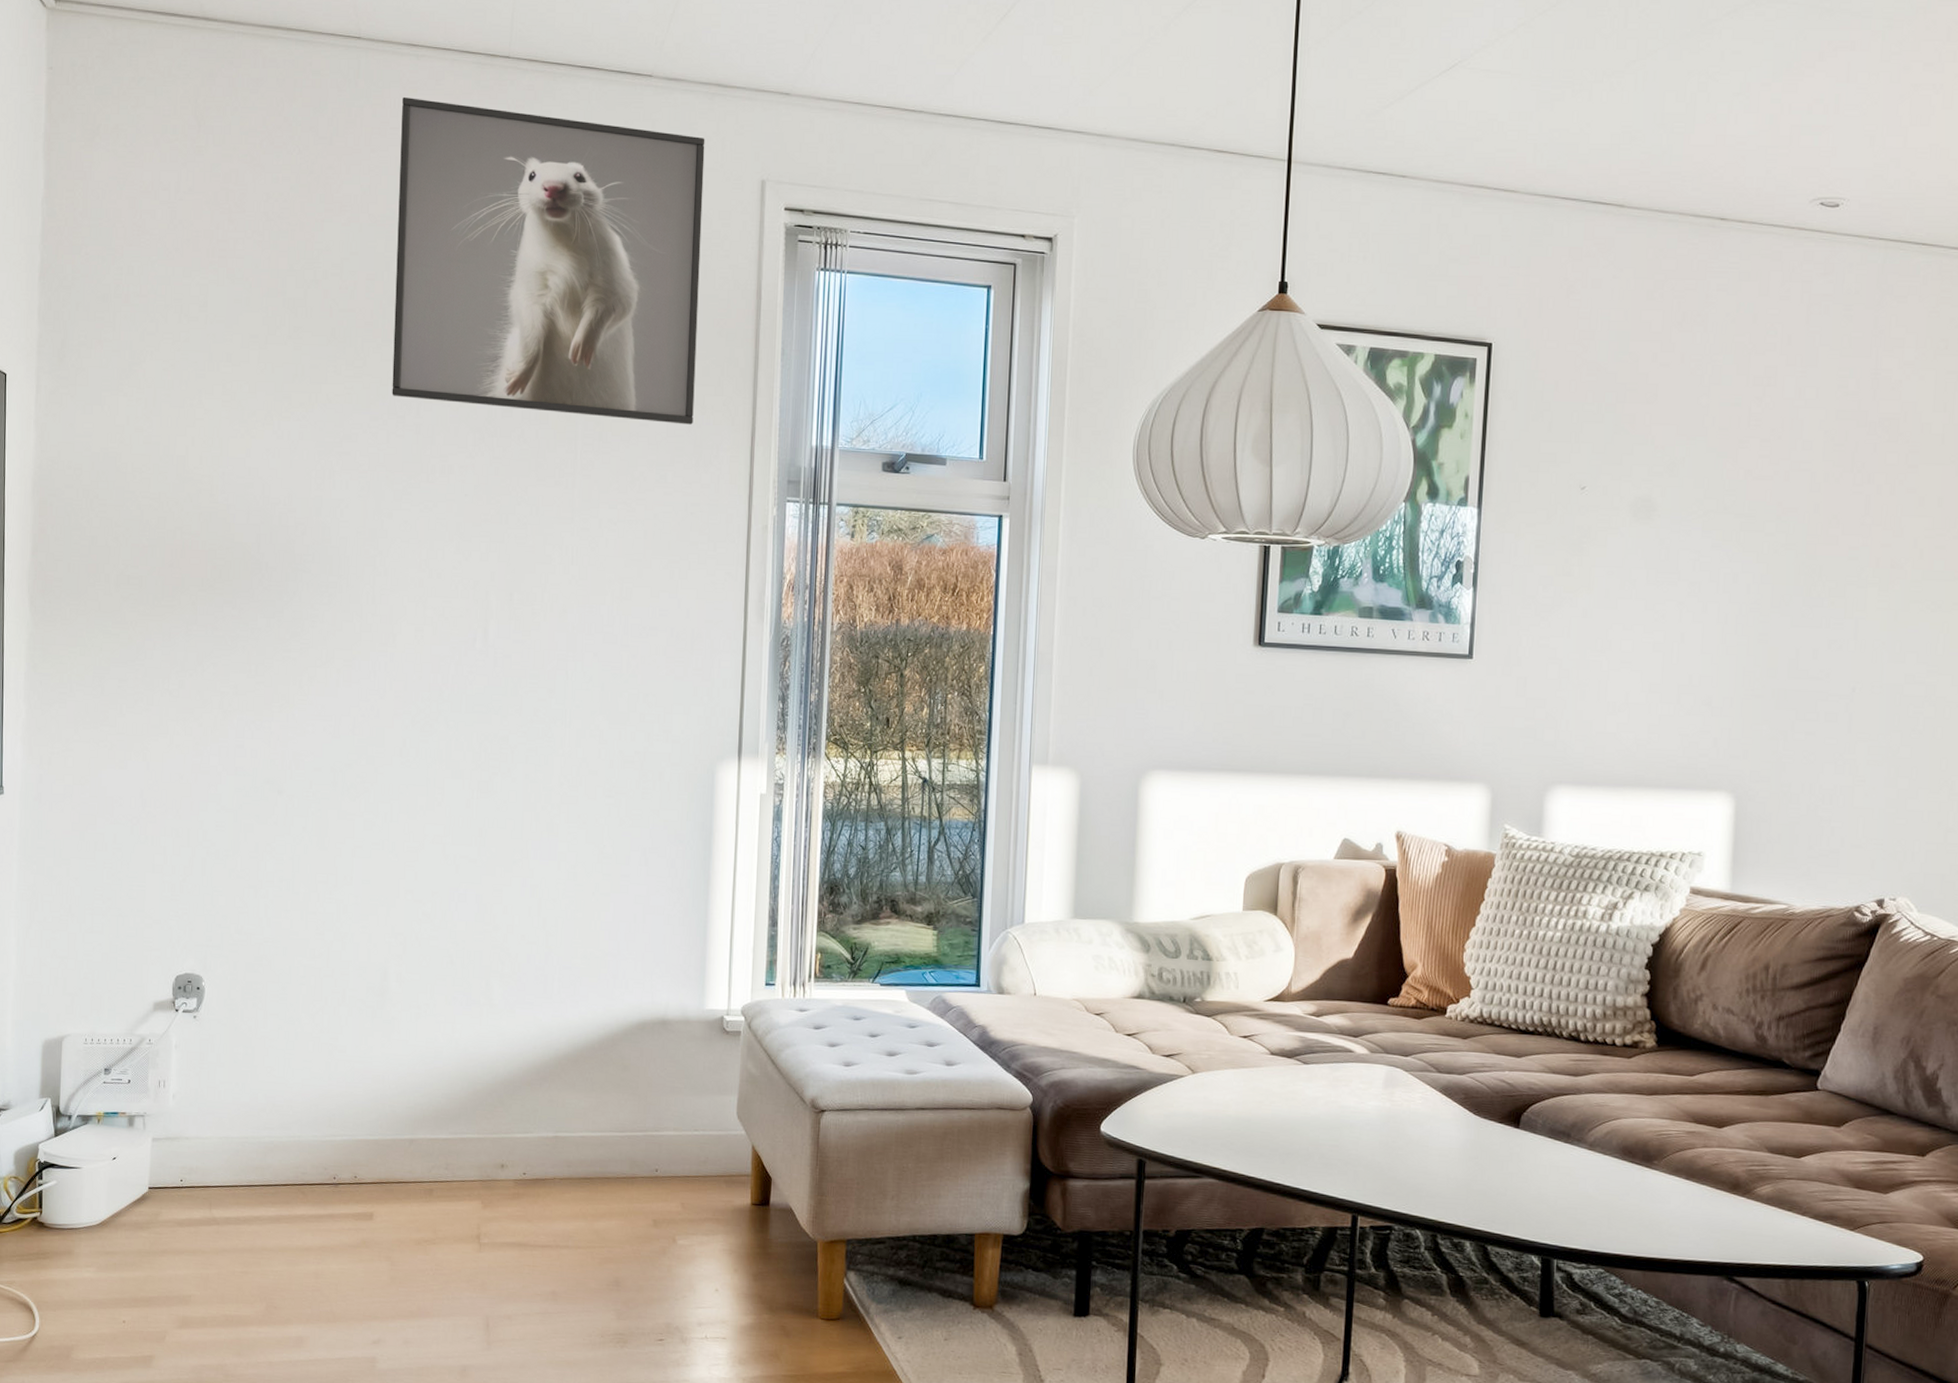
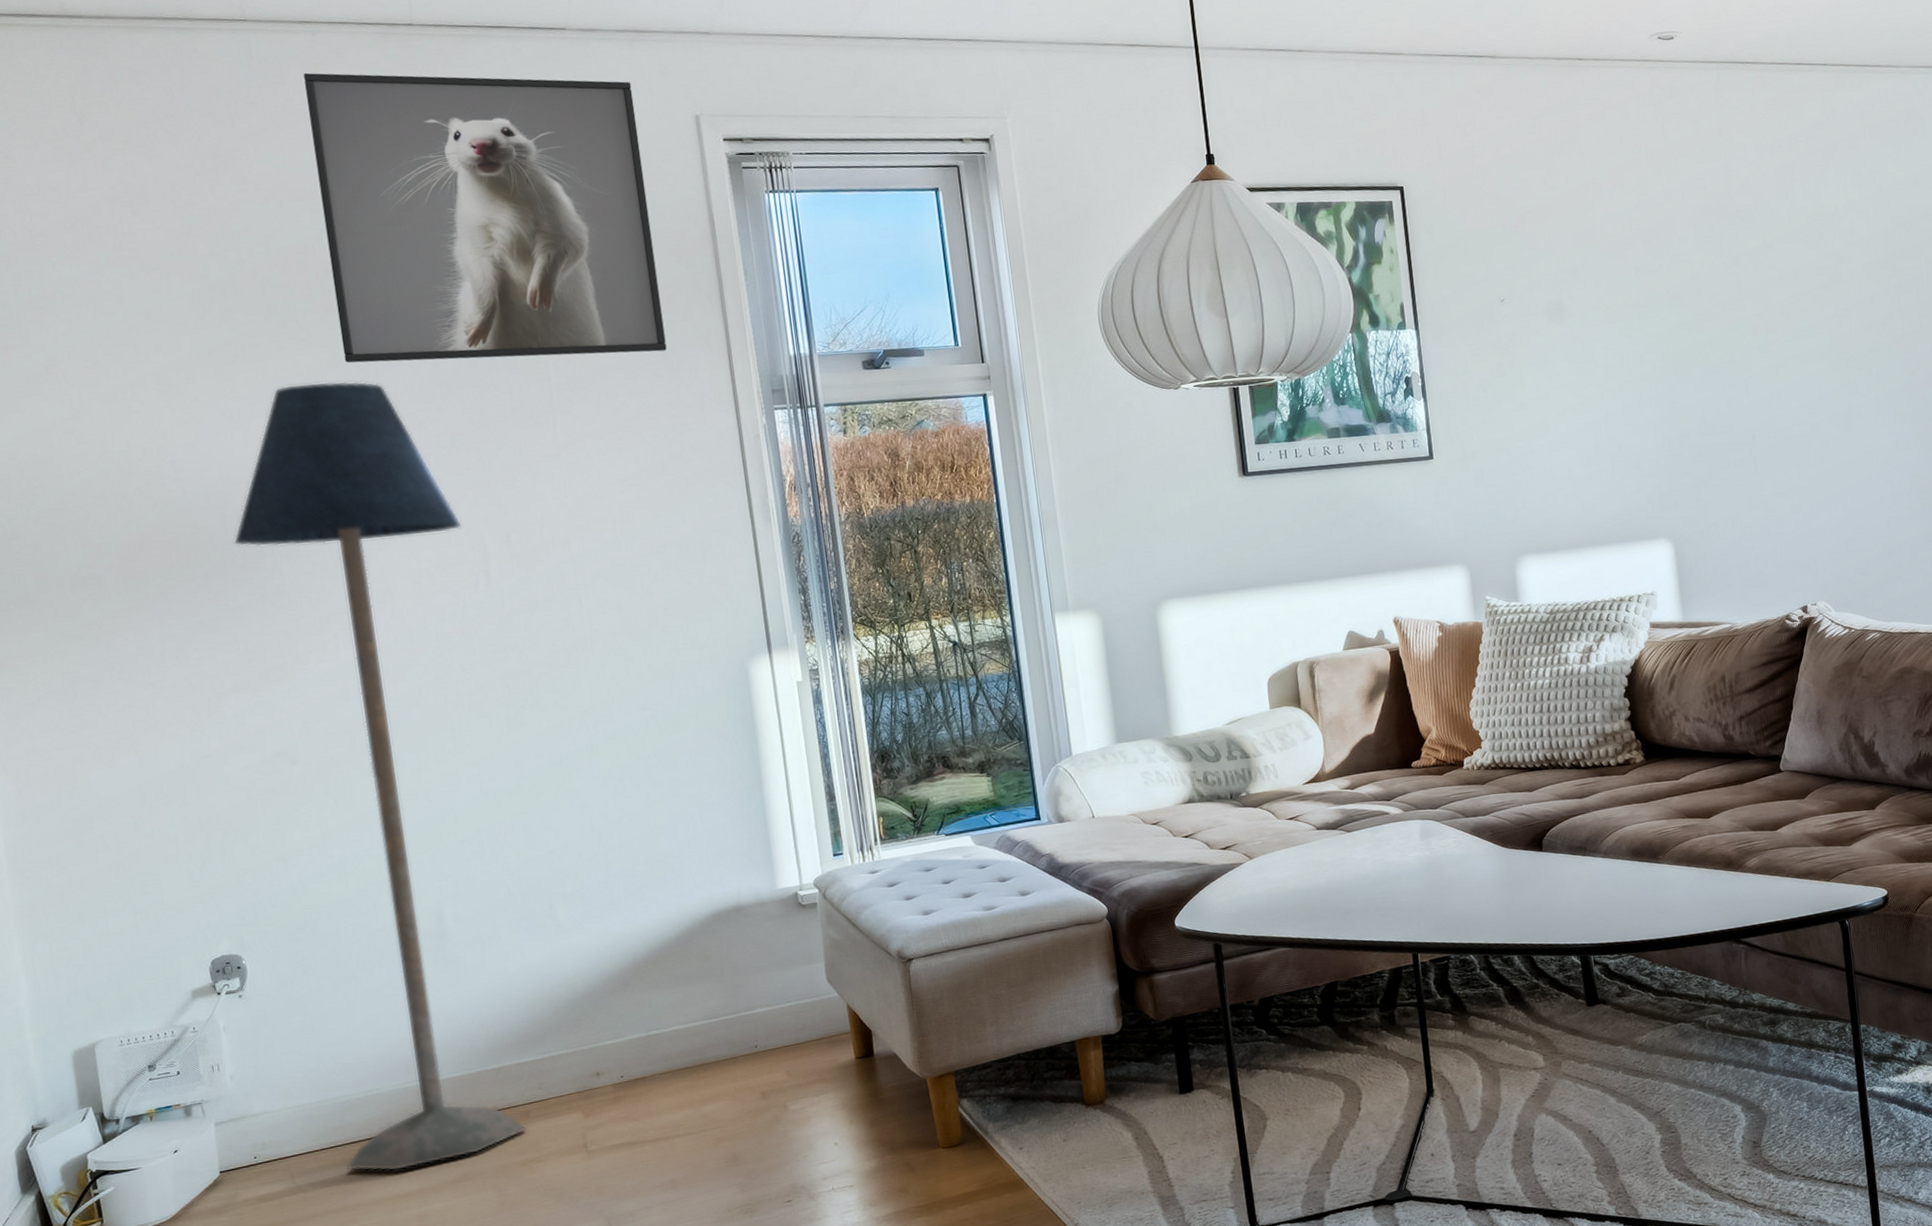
floor lamp: none [259,411,471,1223] -> present [233,381,526,1171]

